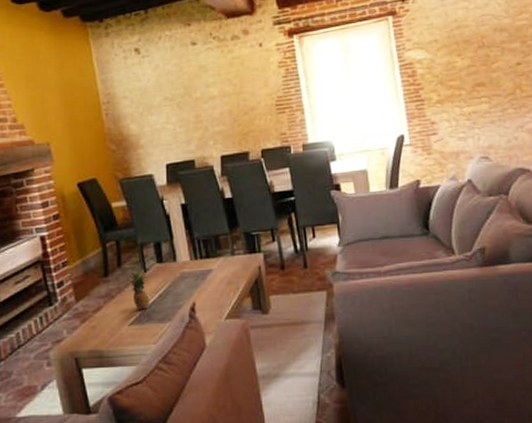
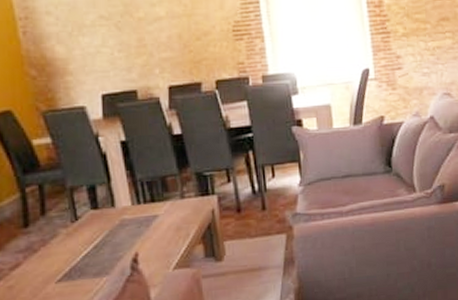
fruit: present [127,270,150,310] -> none [53,218,83,264]

